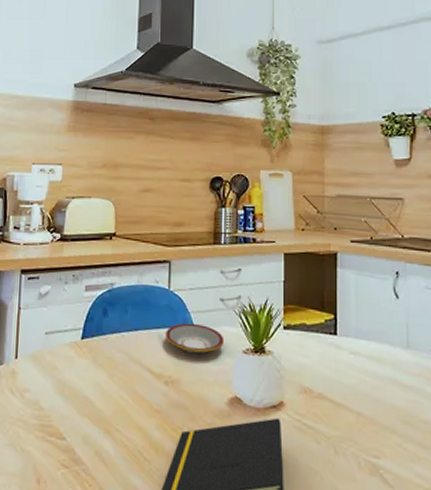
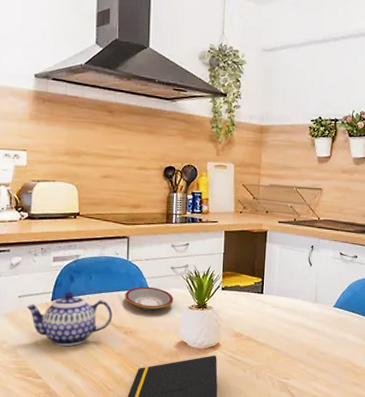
teapot: none [53,329,151,398] -> present [26,292,113,346]

